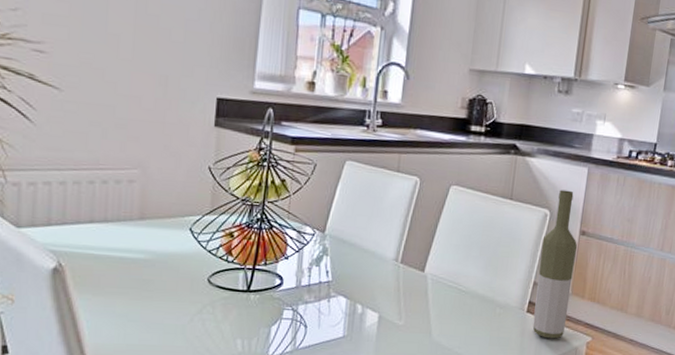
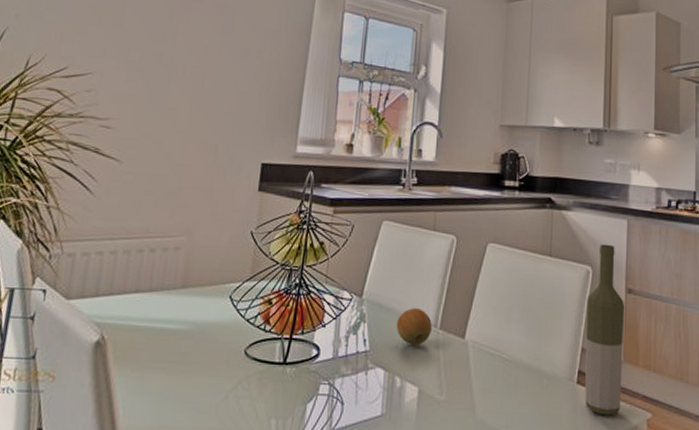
fruit: none [358,244,393,277] -> present [396,308,432,345]

